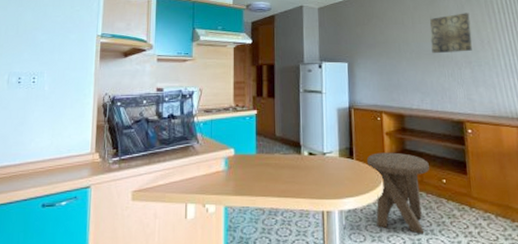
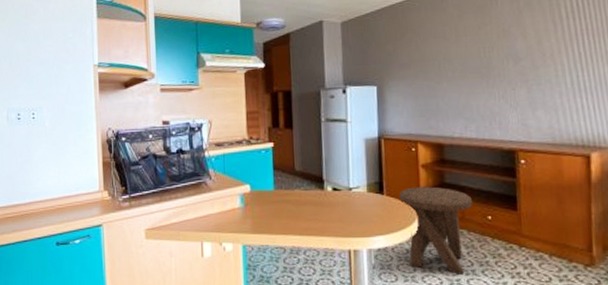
wall art: present [429,13,473,54] -> none [477,20,531,72]

